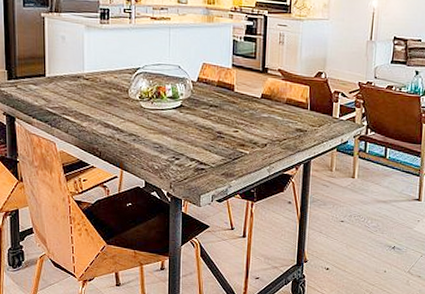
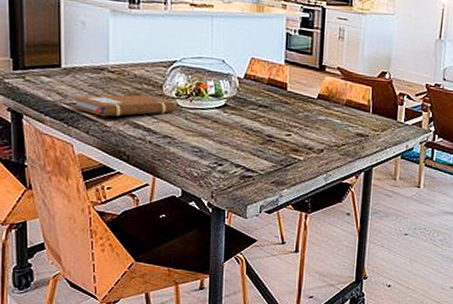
notebook: none [55,98,139,119] -> present [73,94,175,117]

